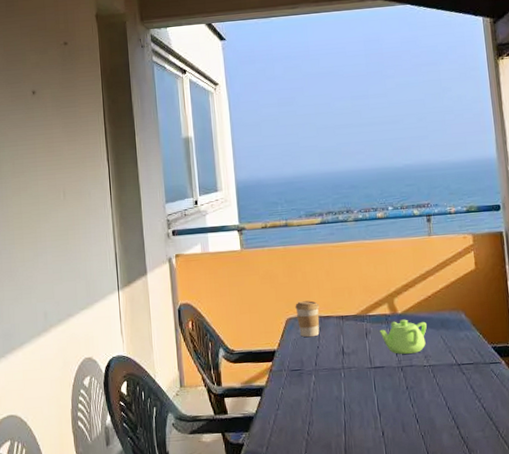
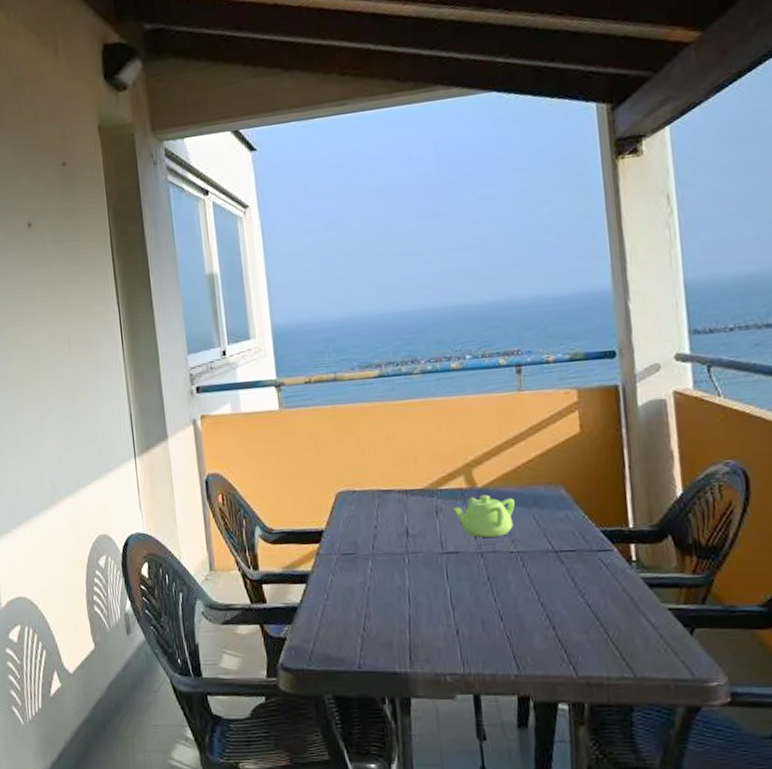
coffee cup: present [295,300,320,338] -> none [347,471,378,516]

